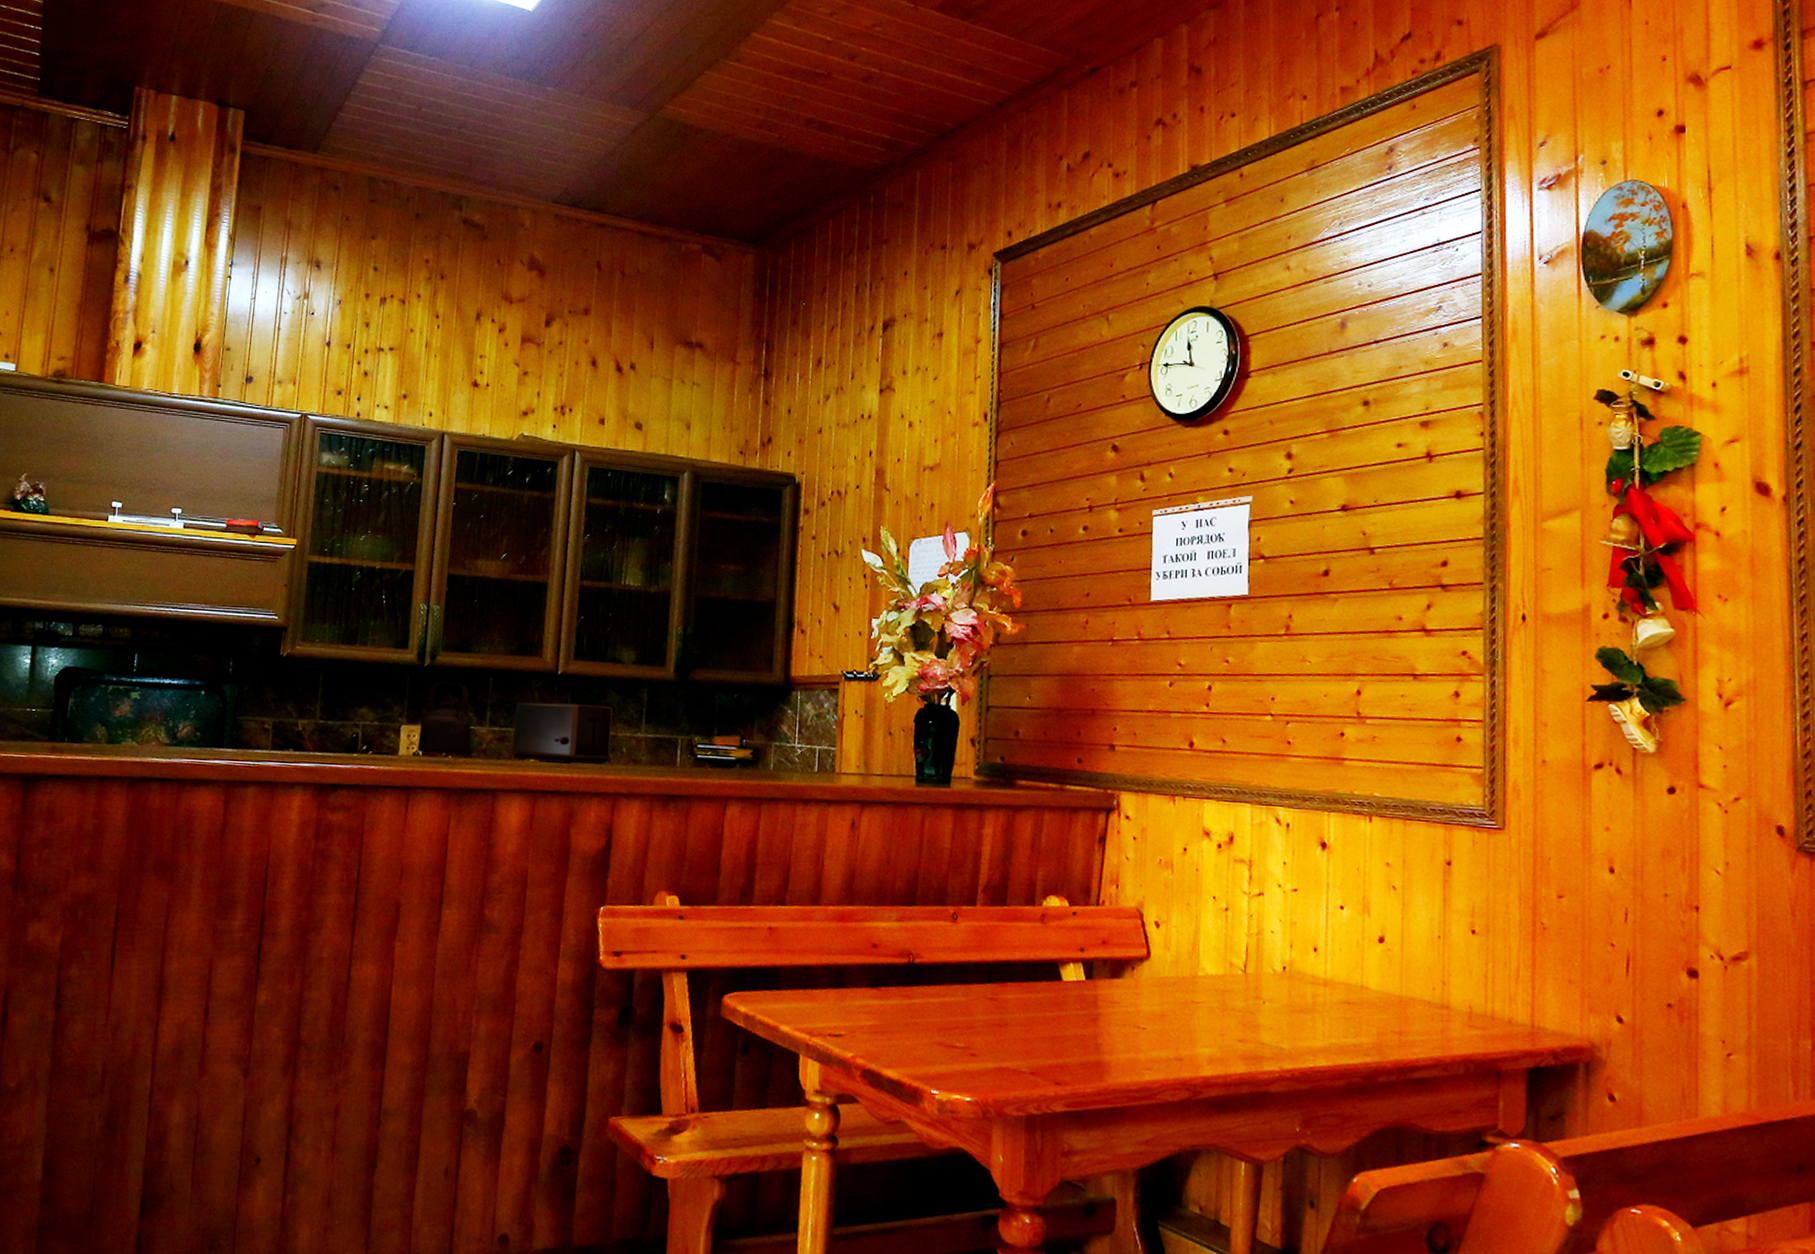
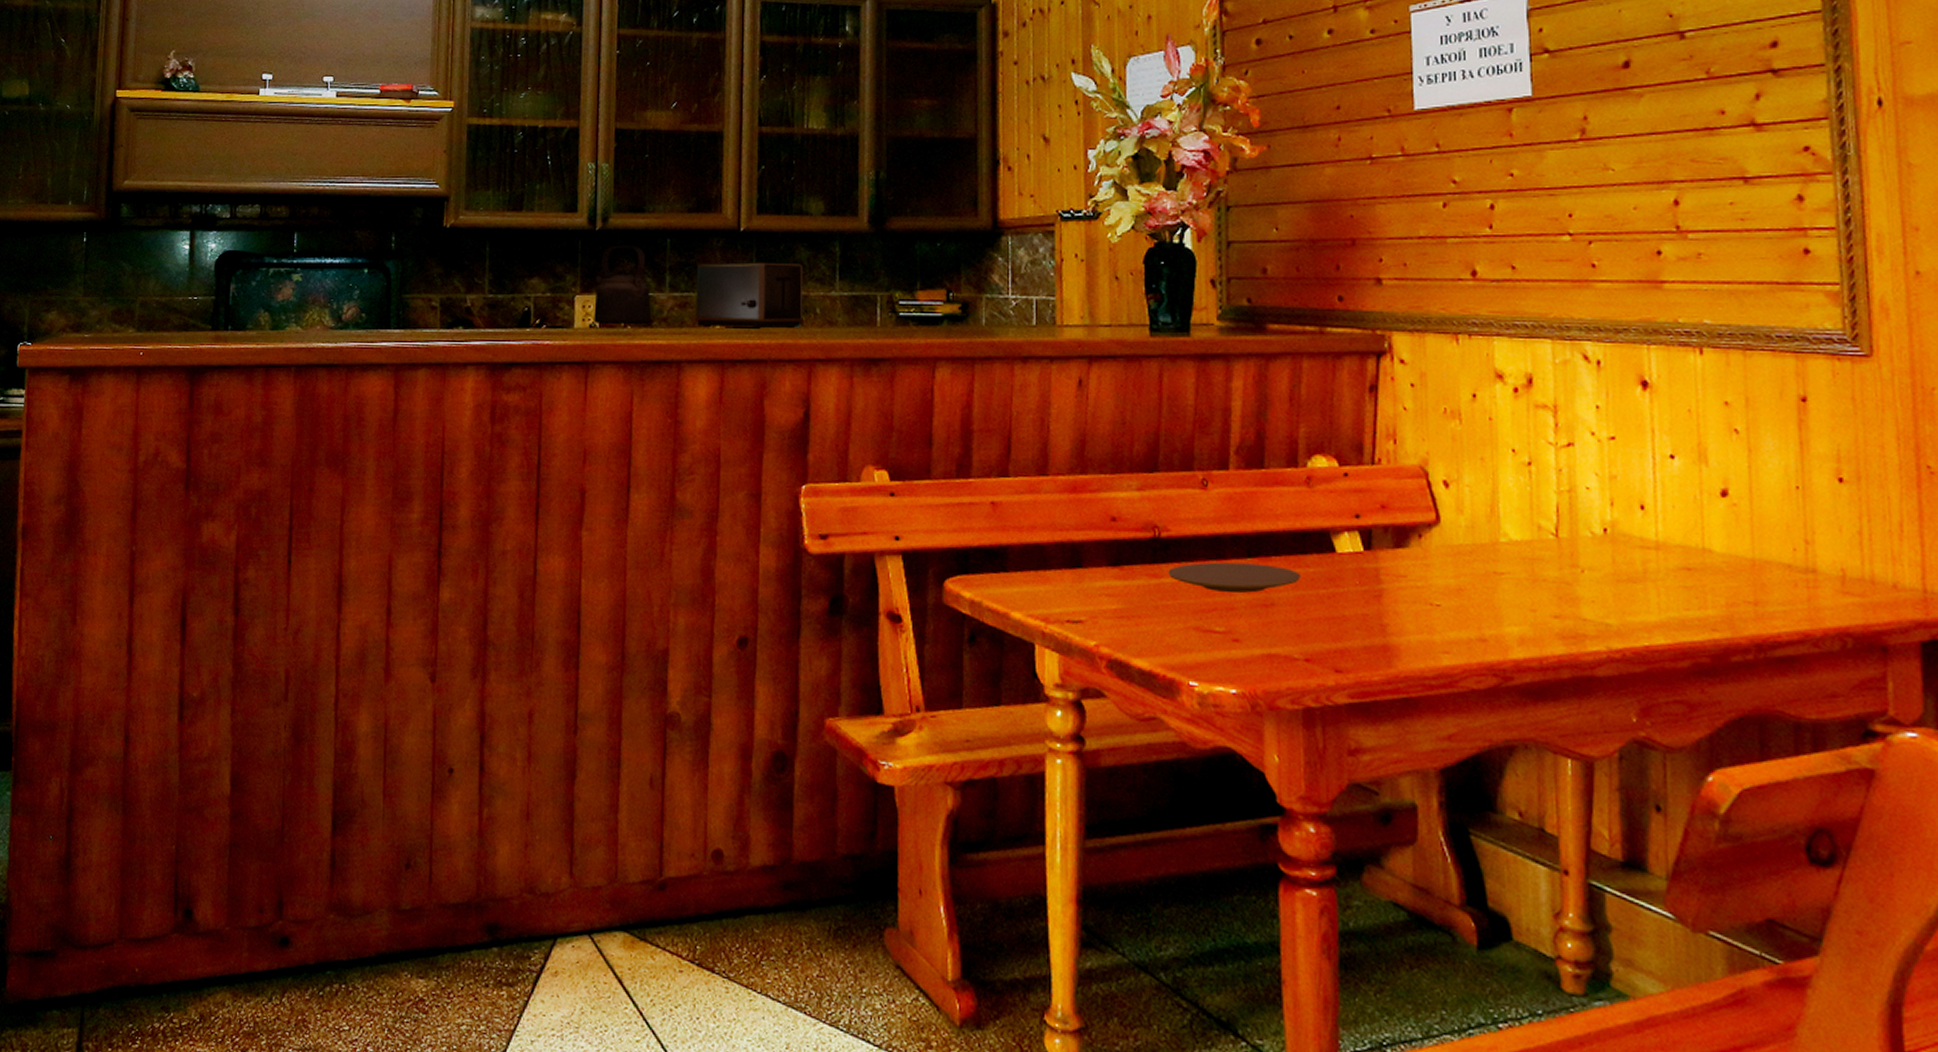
plate: none [918,986,1031,1014] -> present [1168,562,1300,593]

